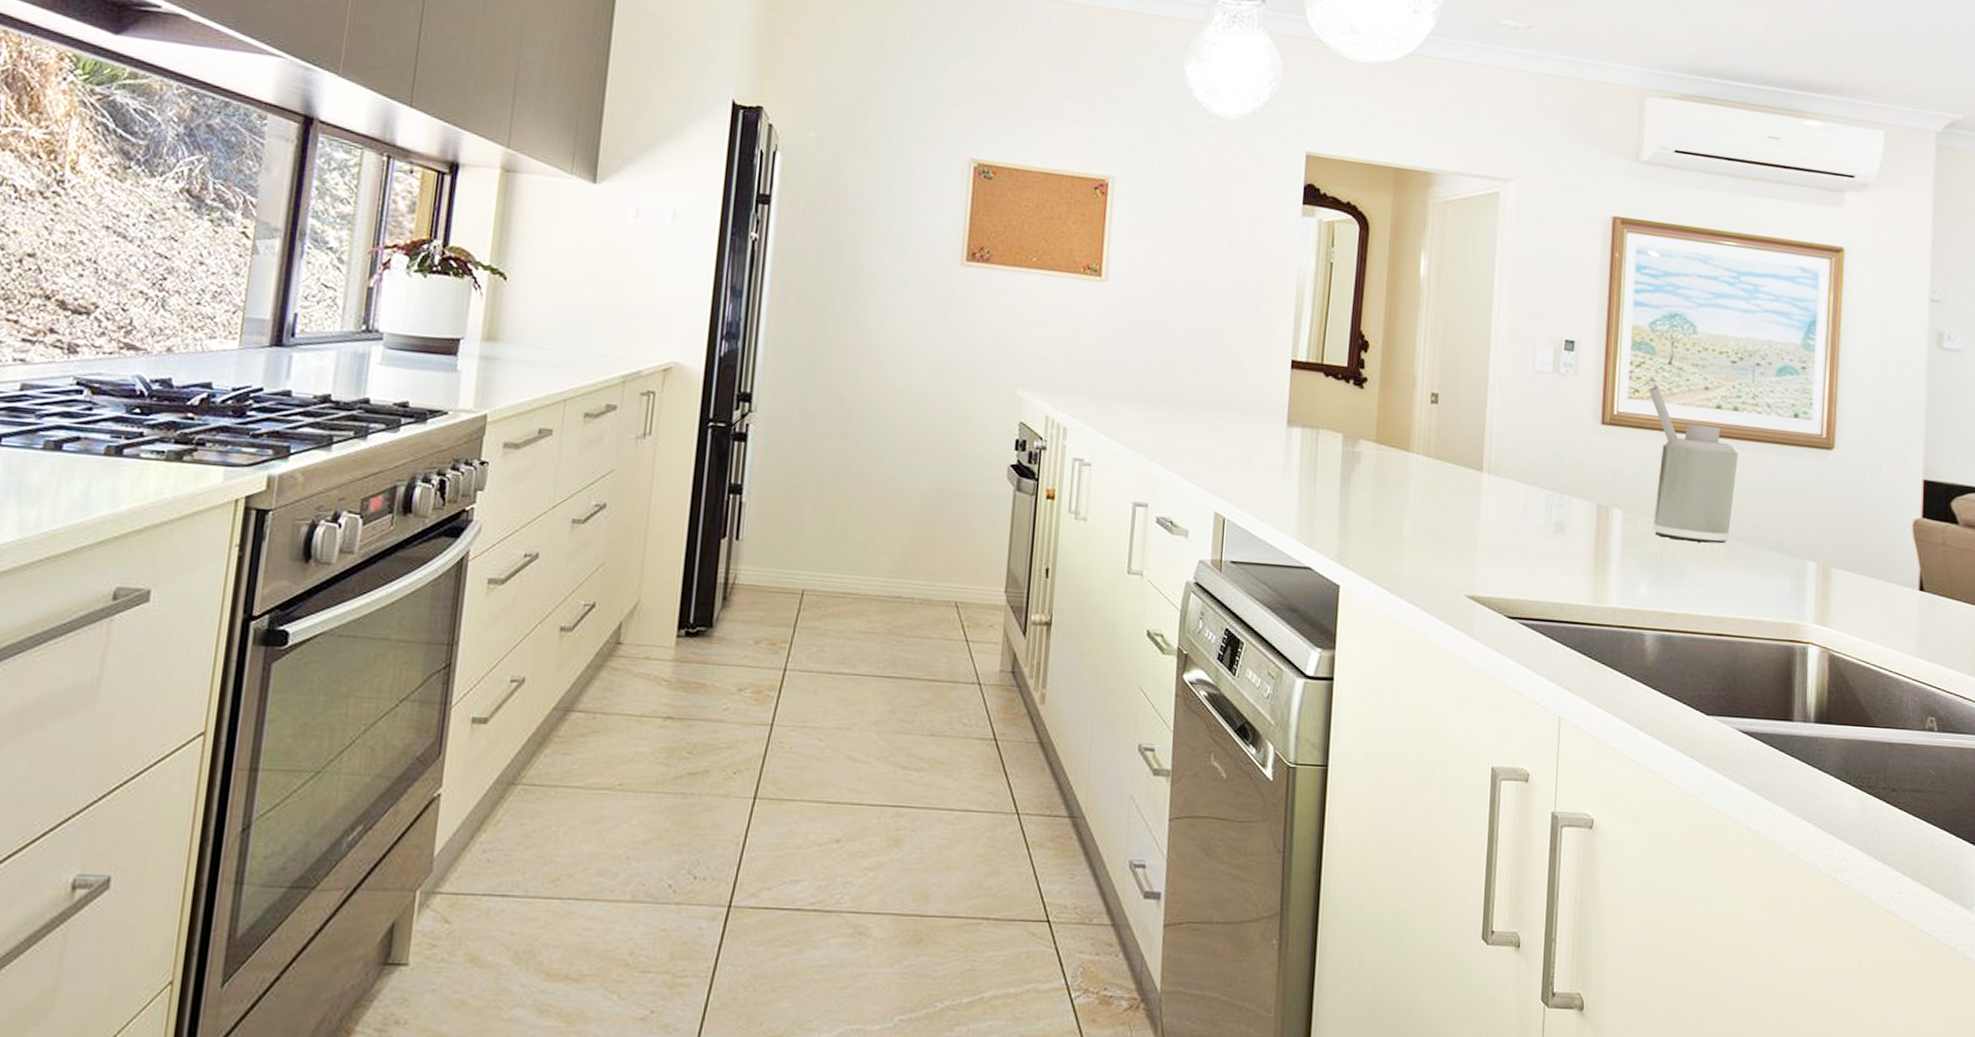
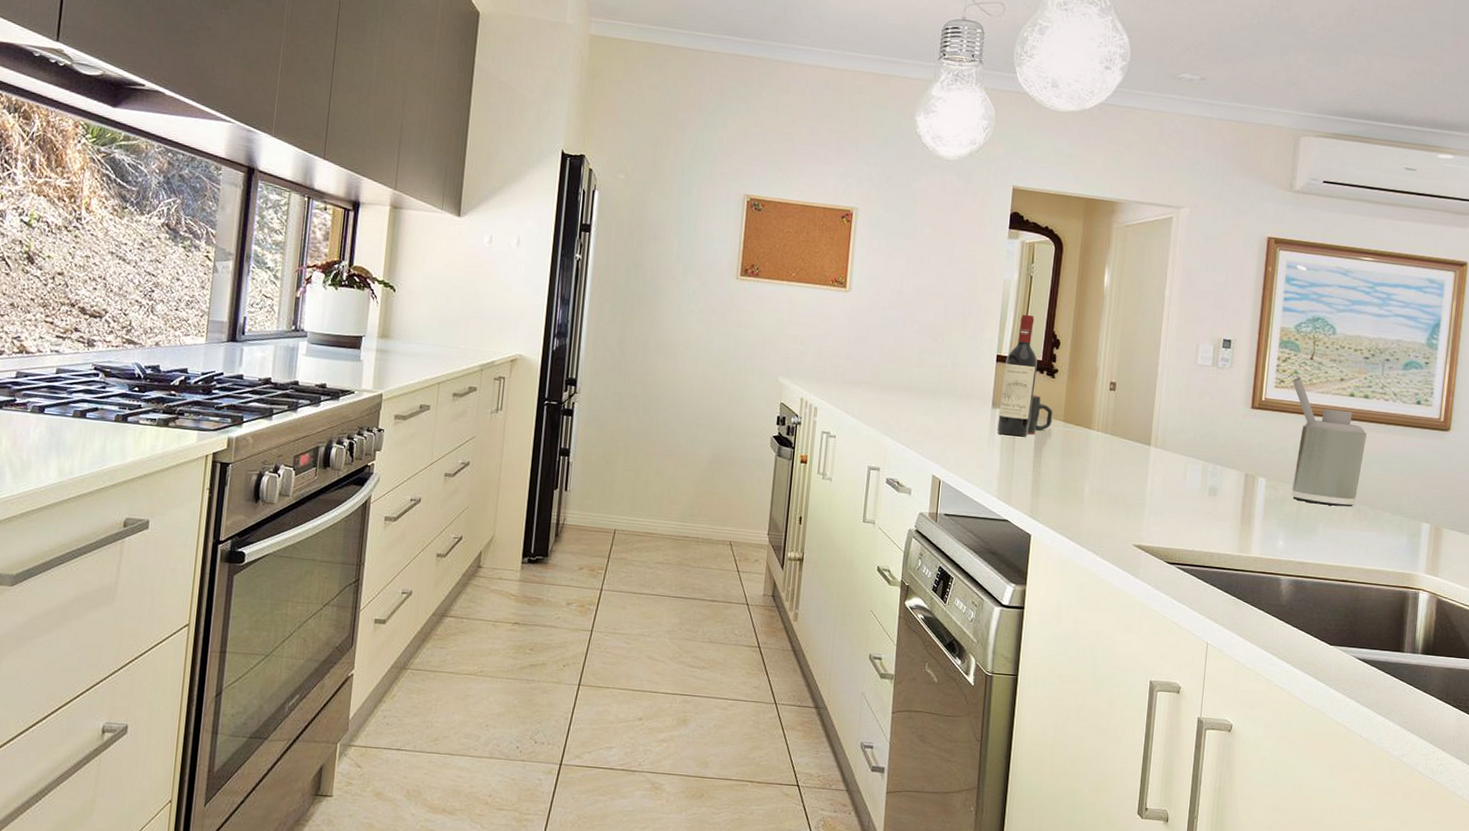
wine bottle: none [1294,309,1342,464] -> present [997,314,1038,438]
mug: none [1330,409,1363,460] -> present [1026,395,1053,435]

